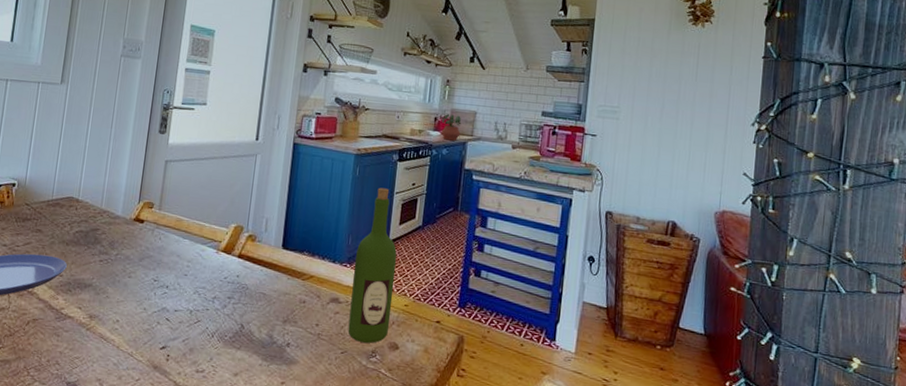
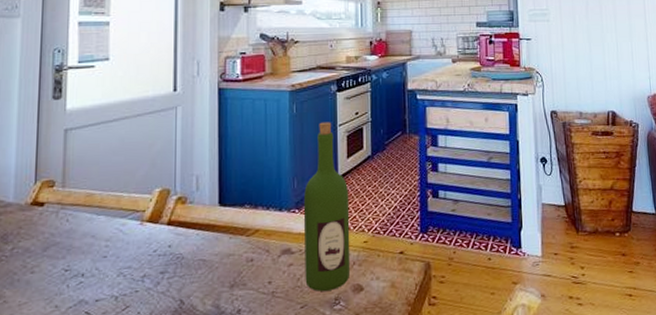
potted plant: present [441,113,462,141] -> none [378,35,399,63]

